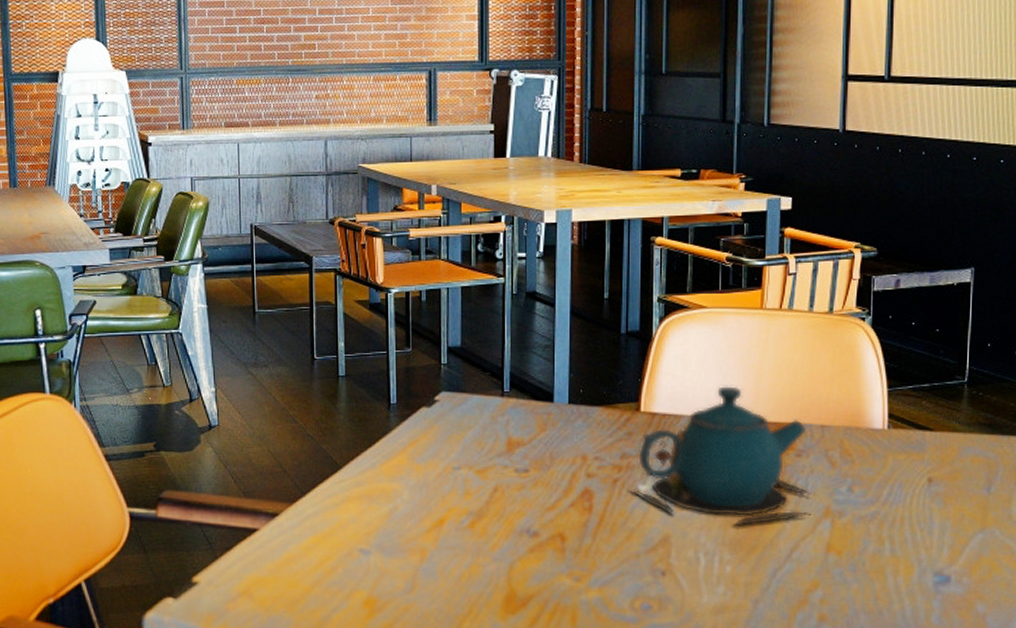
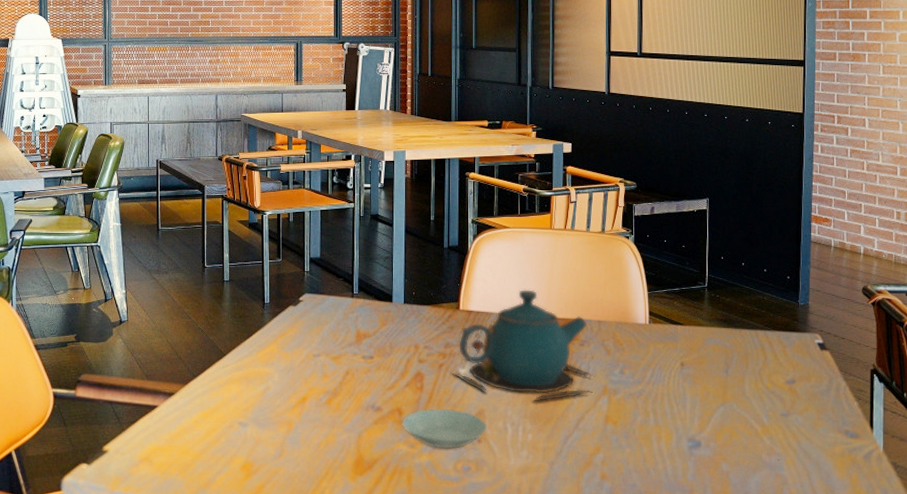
saucer: none [566,533,674,583] -> present [403,408,487,449]

